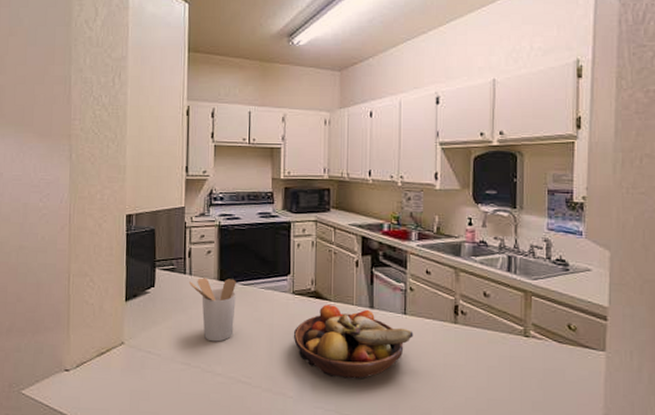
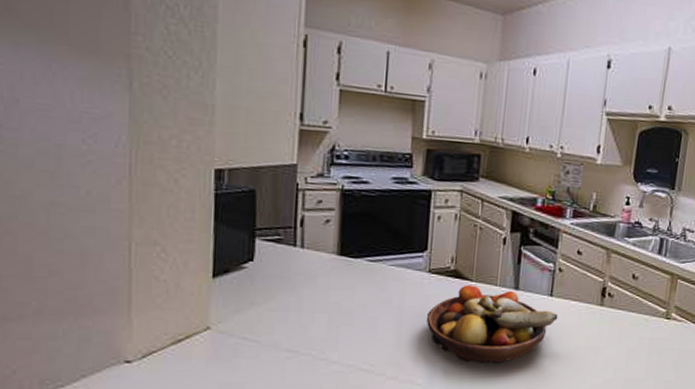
utensil holder: present [189,278,236,342] -> none [300,251,361,326]

